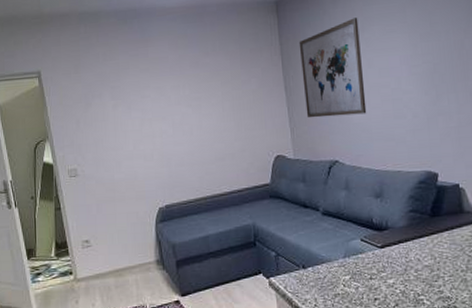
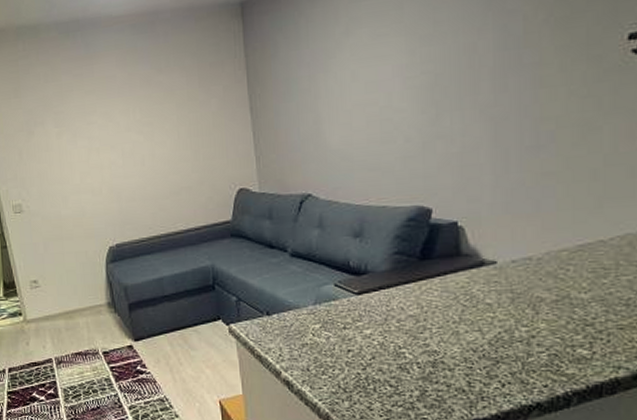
wall art: present [299,17,367,118] -> none [268,18,348,145]

